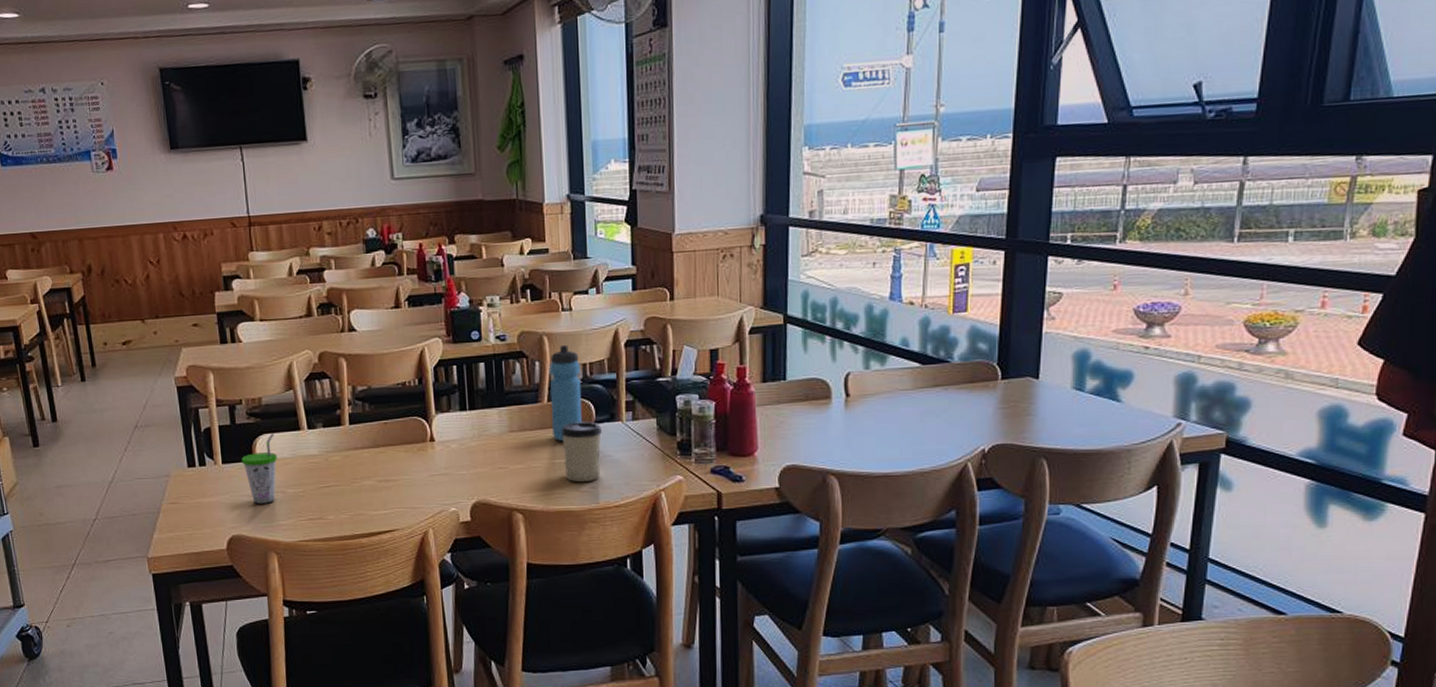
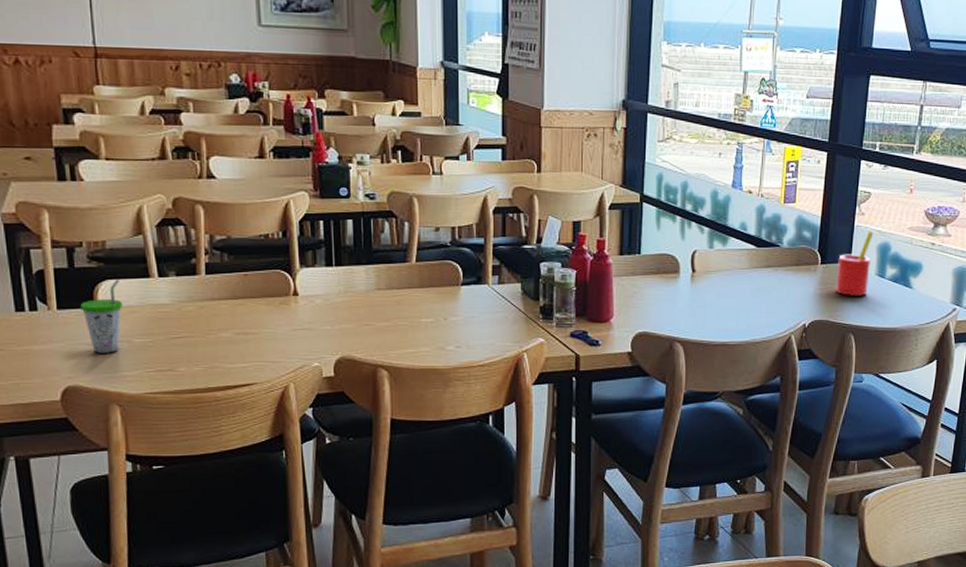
water bottle: present [550,344,582,441] -> none [419,207,450,301]
cup: present [561,421,603,483] -> none [428,283,470,342]
straw: none [1021,337,1068,415] -> present [836,231,874,296]

